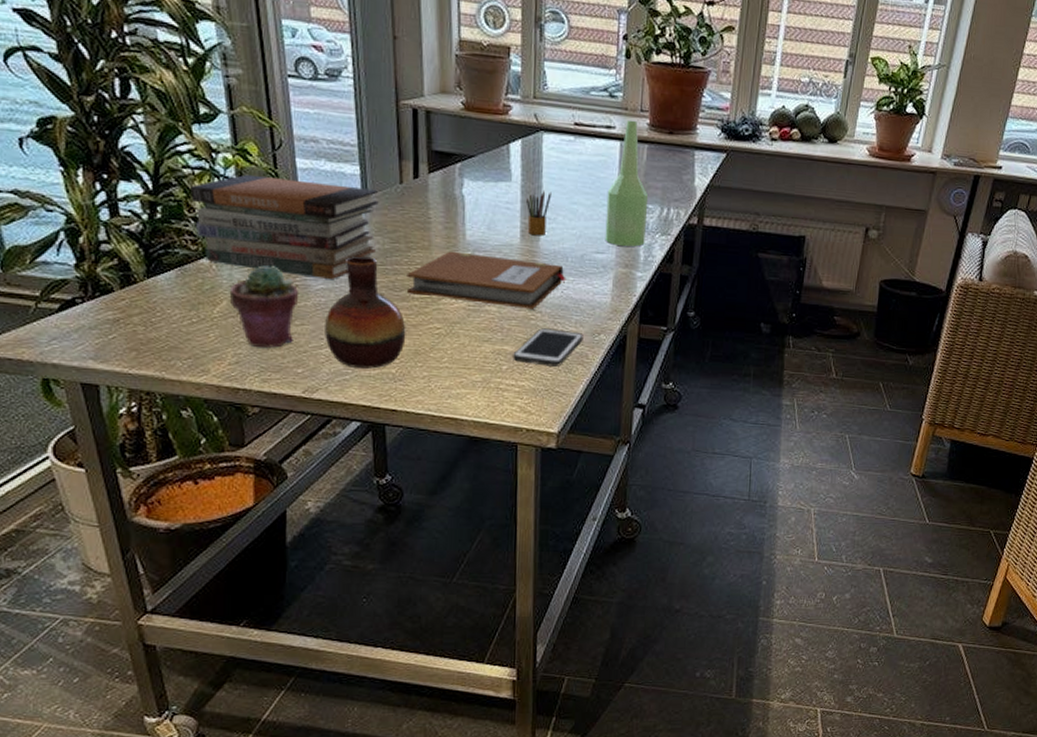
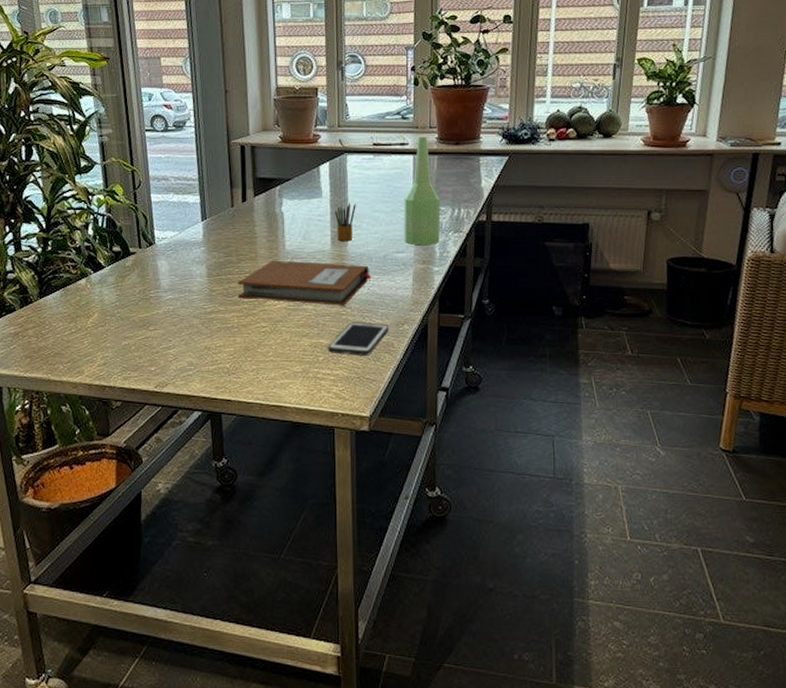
book stack: present [191,174,379,279] -> none [73,210,215,290]
potted succulent: present [229,265,298,348] -> none [99,282,152,350]
vase: present [325,256,406,369] -> none [173,269,238,364]

